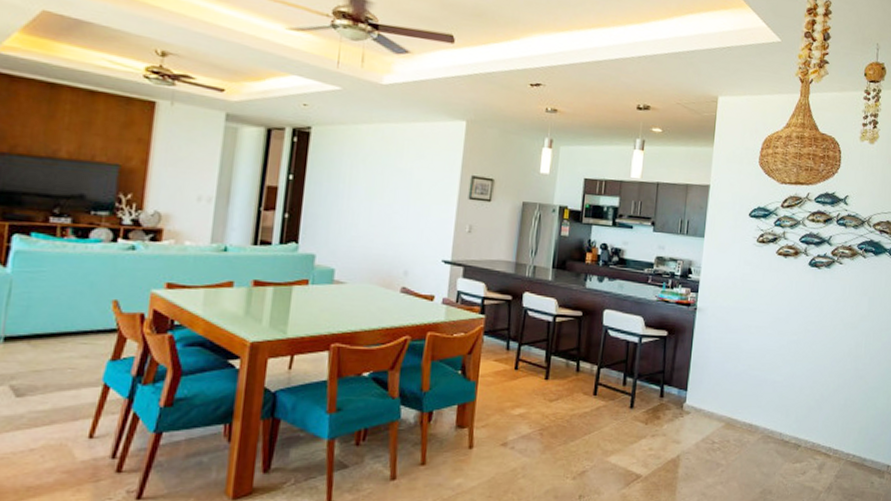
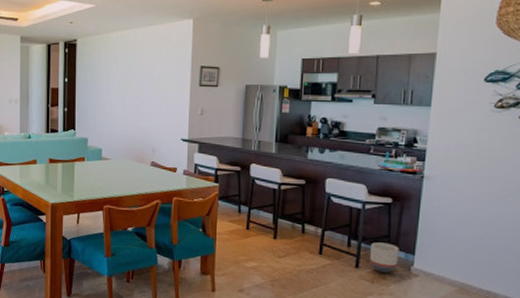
planter: none [644,379,673,413] -> present [370,242,399,274]

